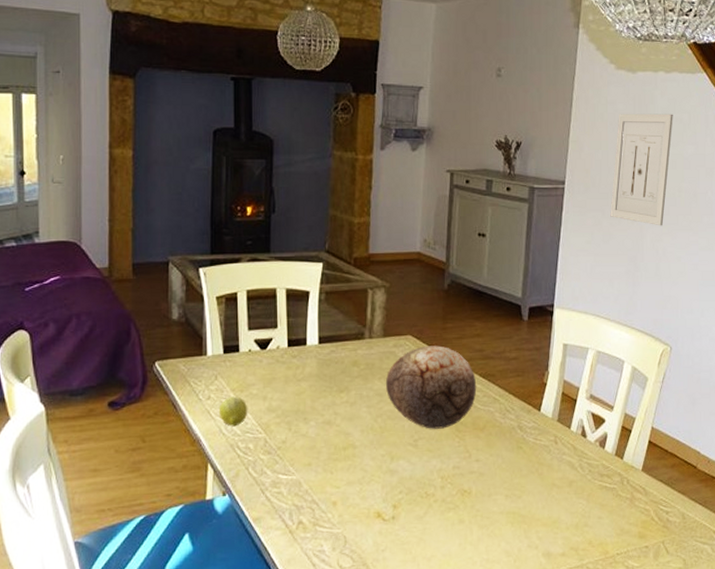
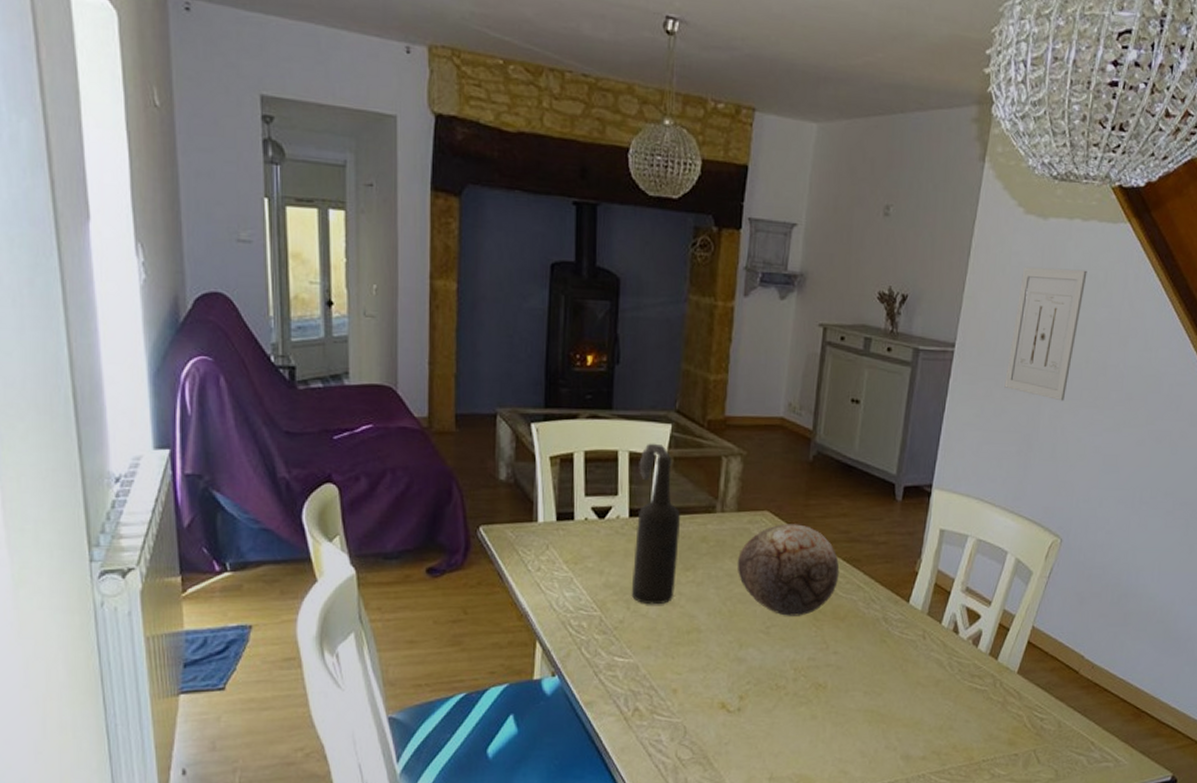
fruit: present [218,396,248,427] -> none [549,569,583,602]
bottle: none [292,280,334,425] -> present [631,443,681,605]

